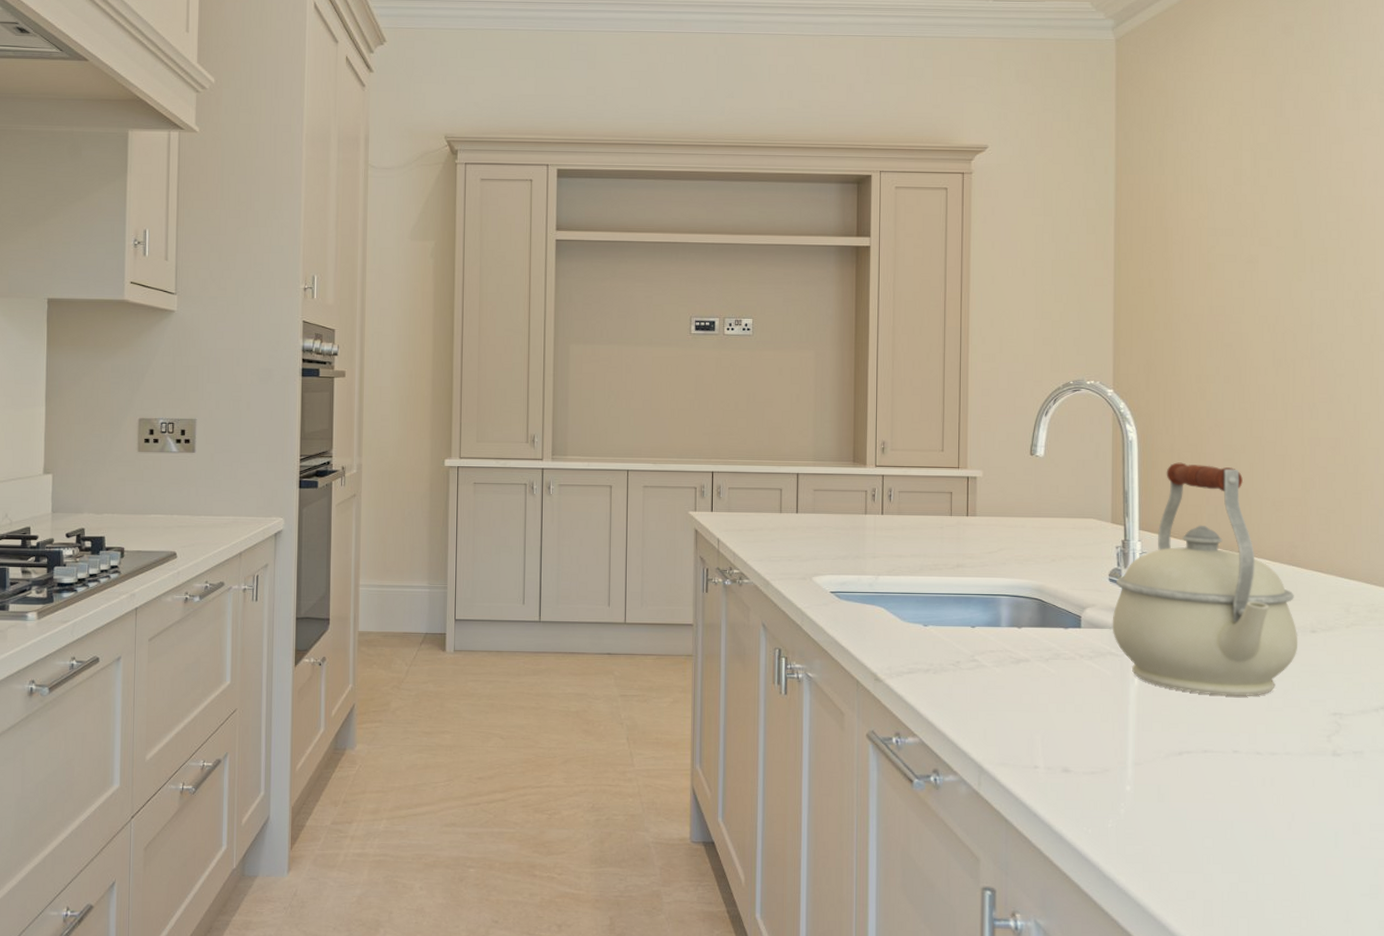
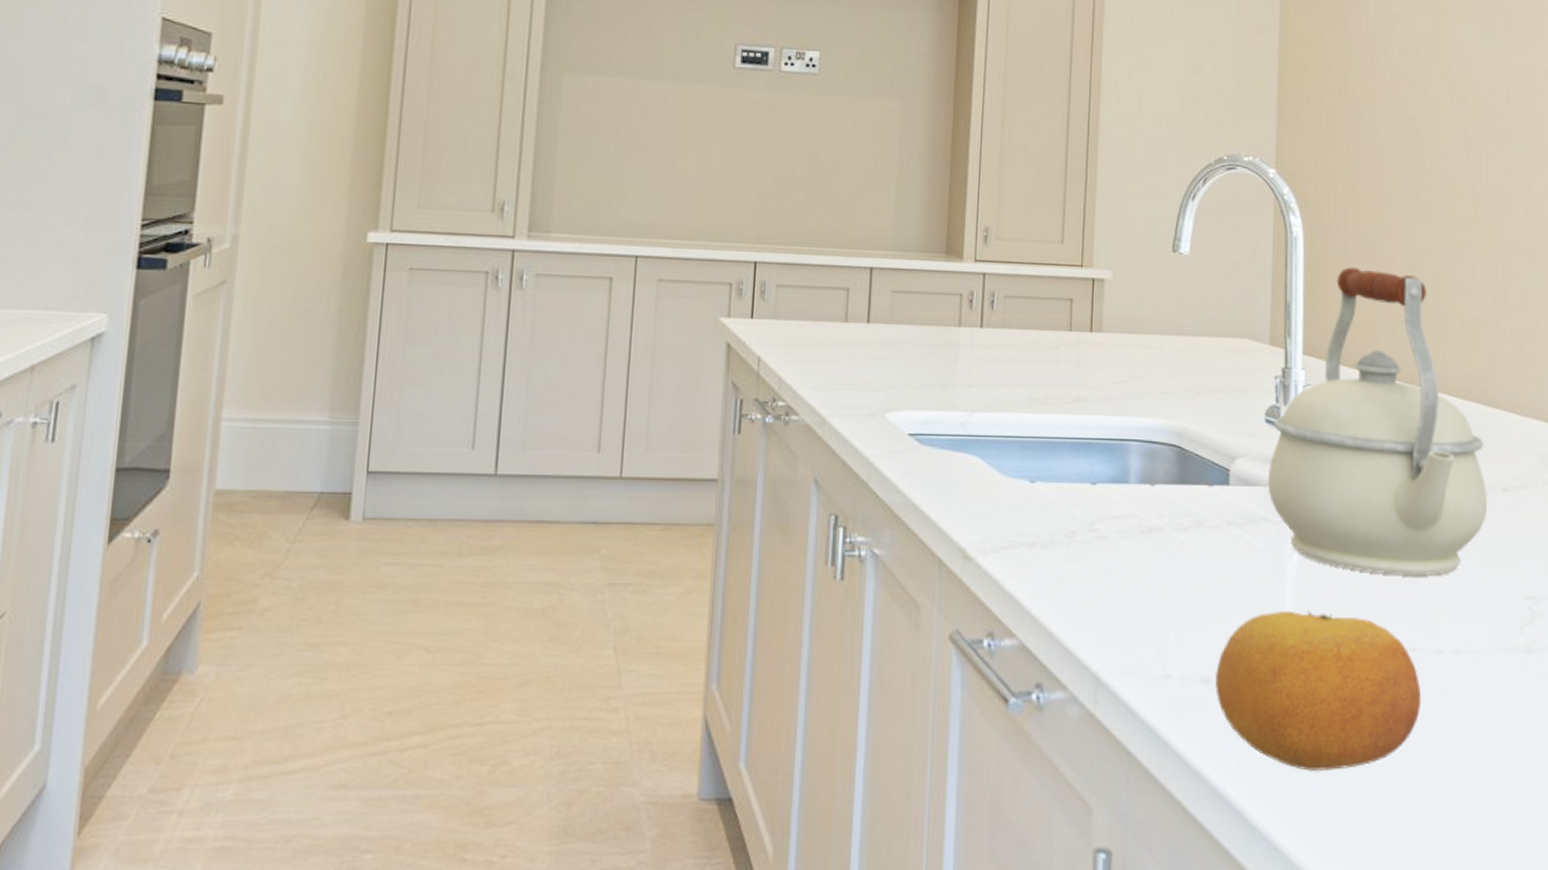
fruit: none [1073,720,1244,840] -> present [1214,610,1422,772]

